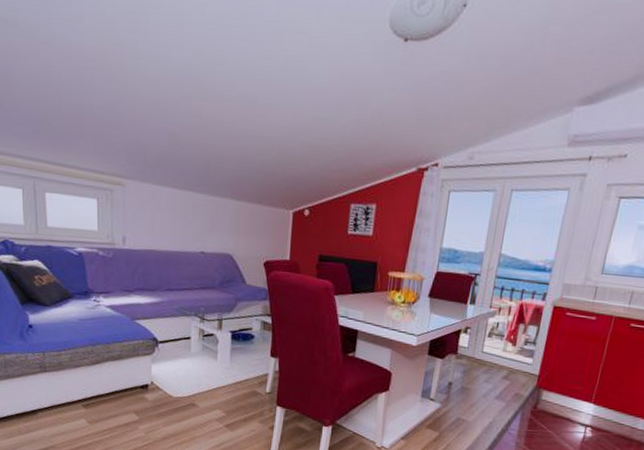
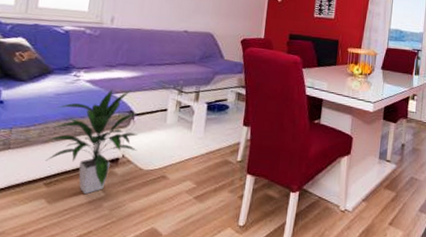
indoor plant: none [76,315,165,417] -> present [44,89,138,195]

